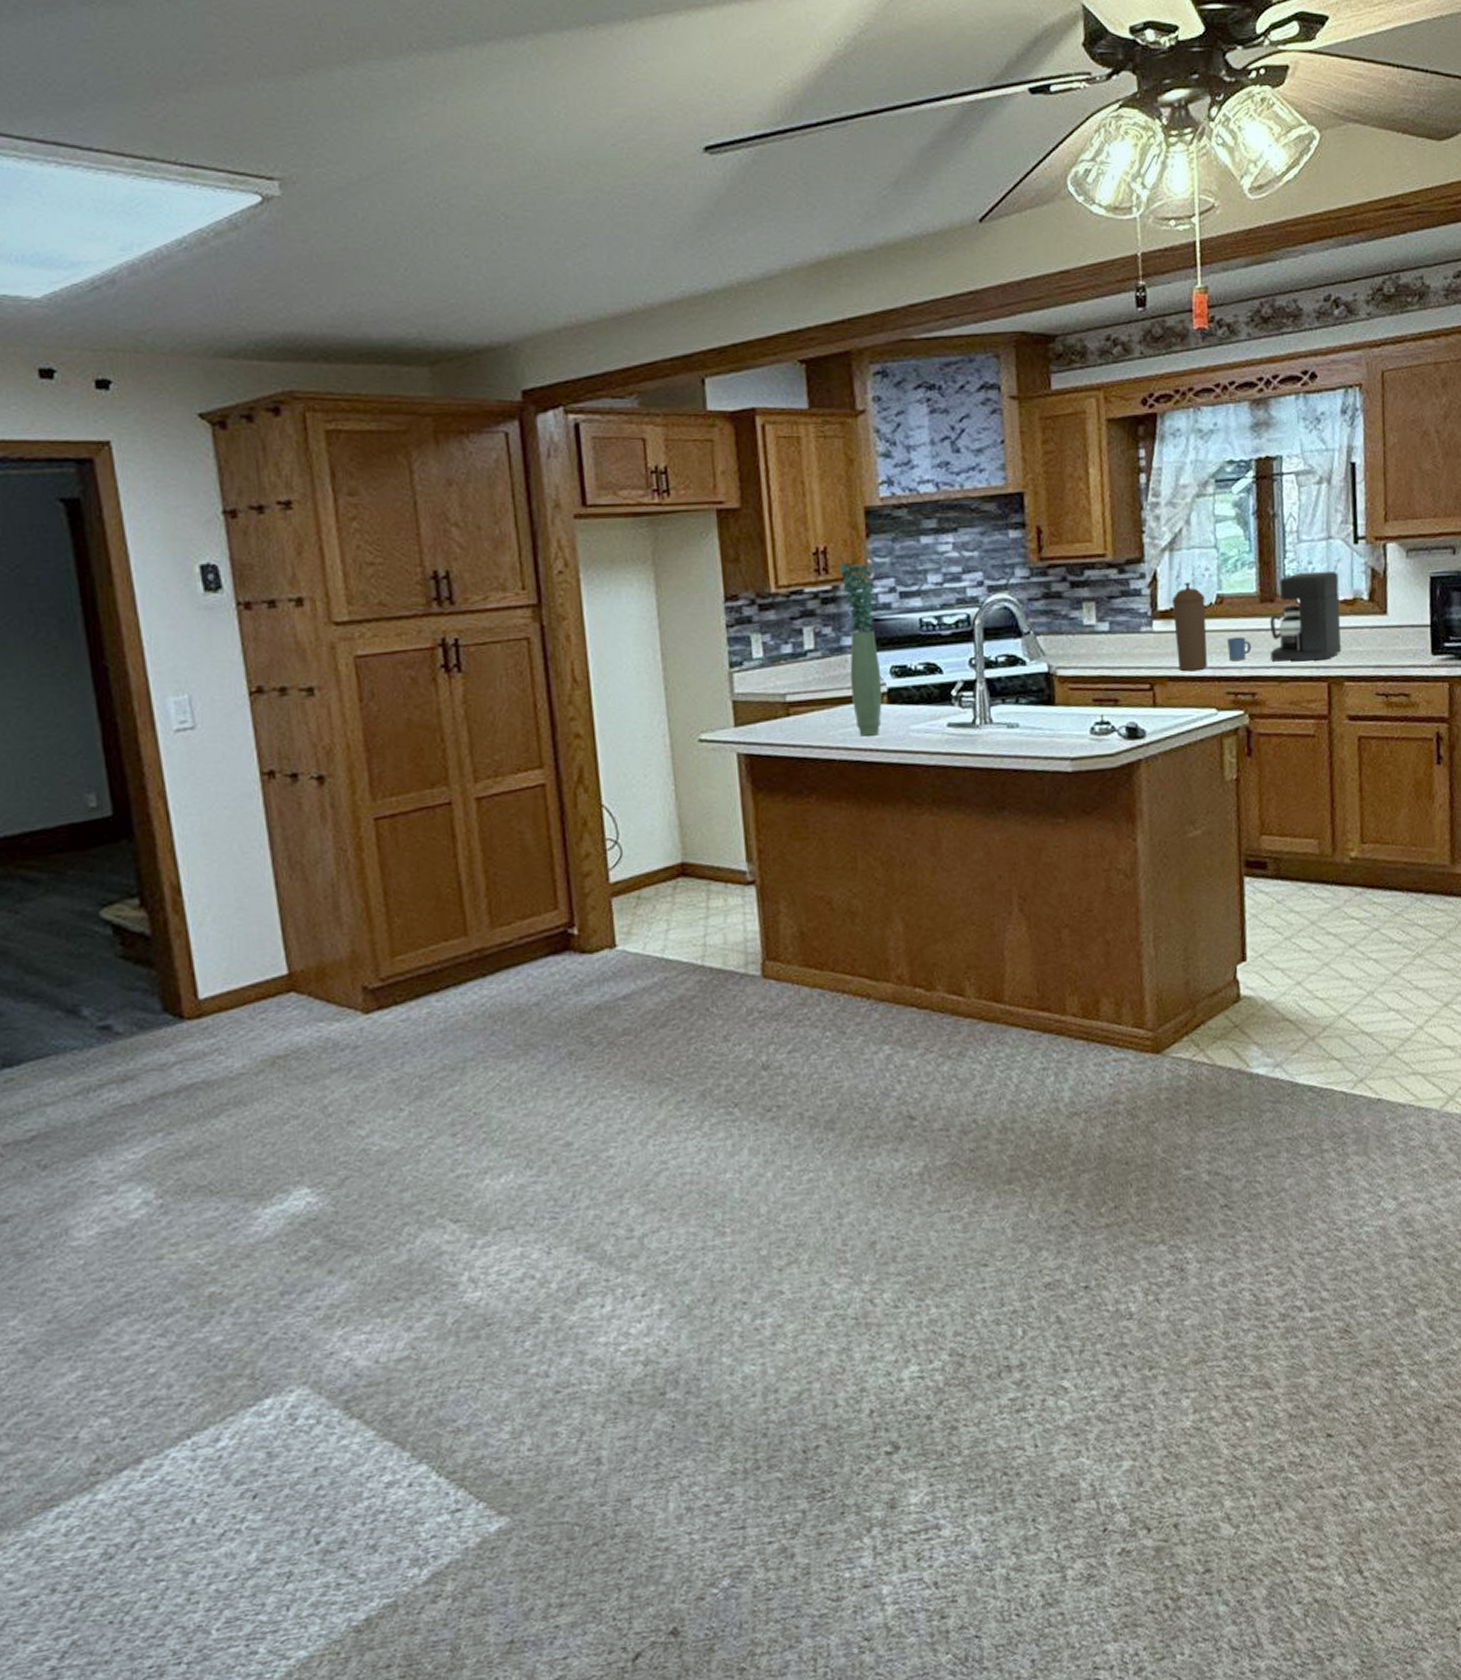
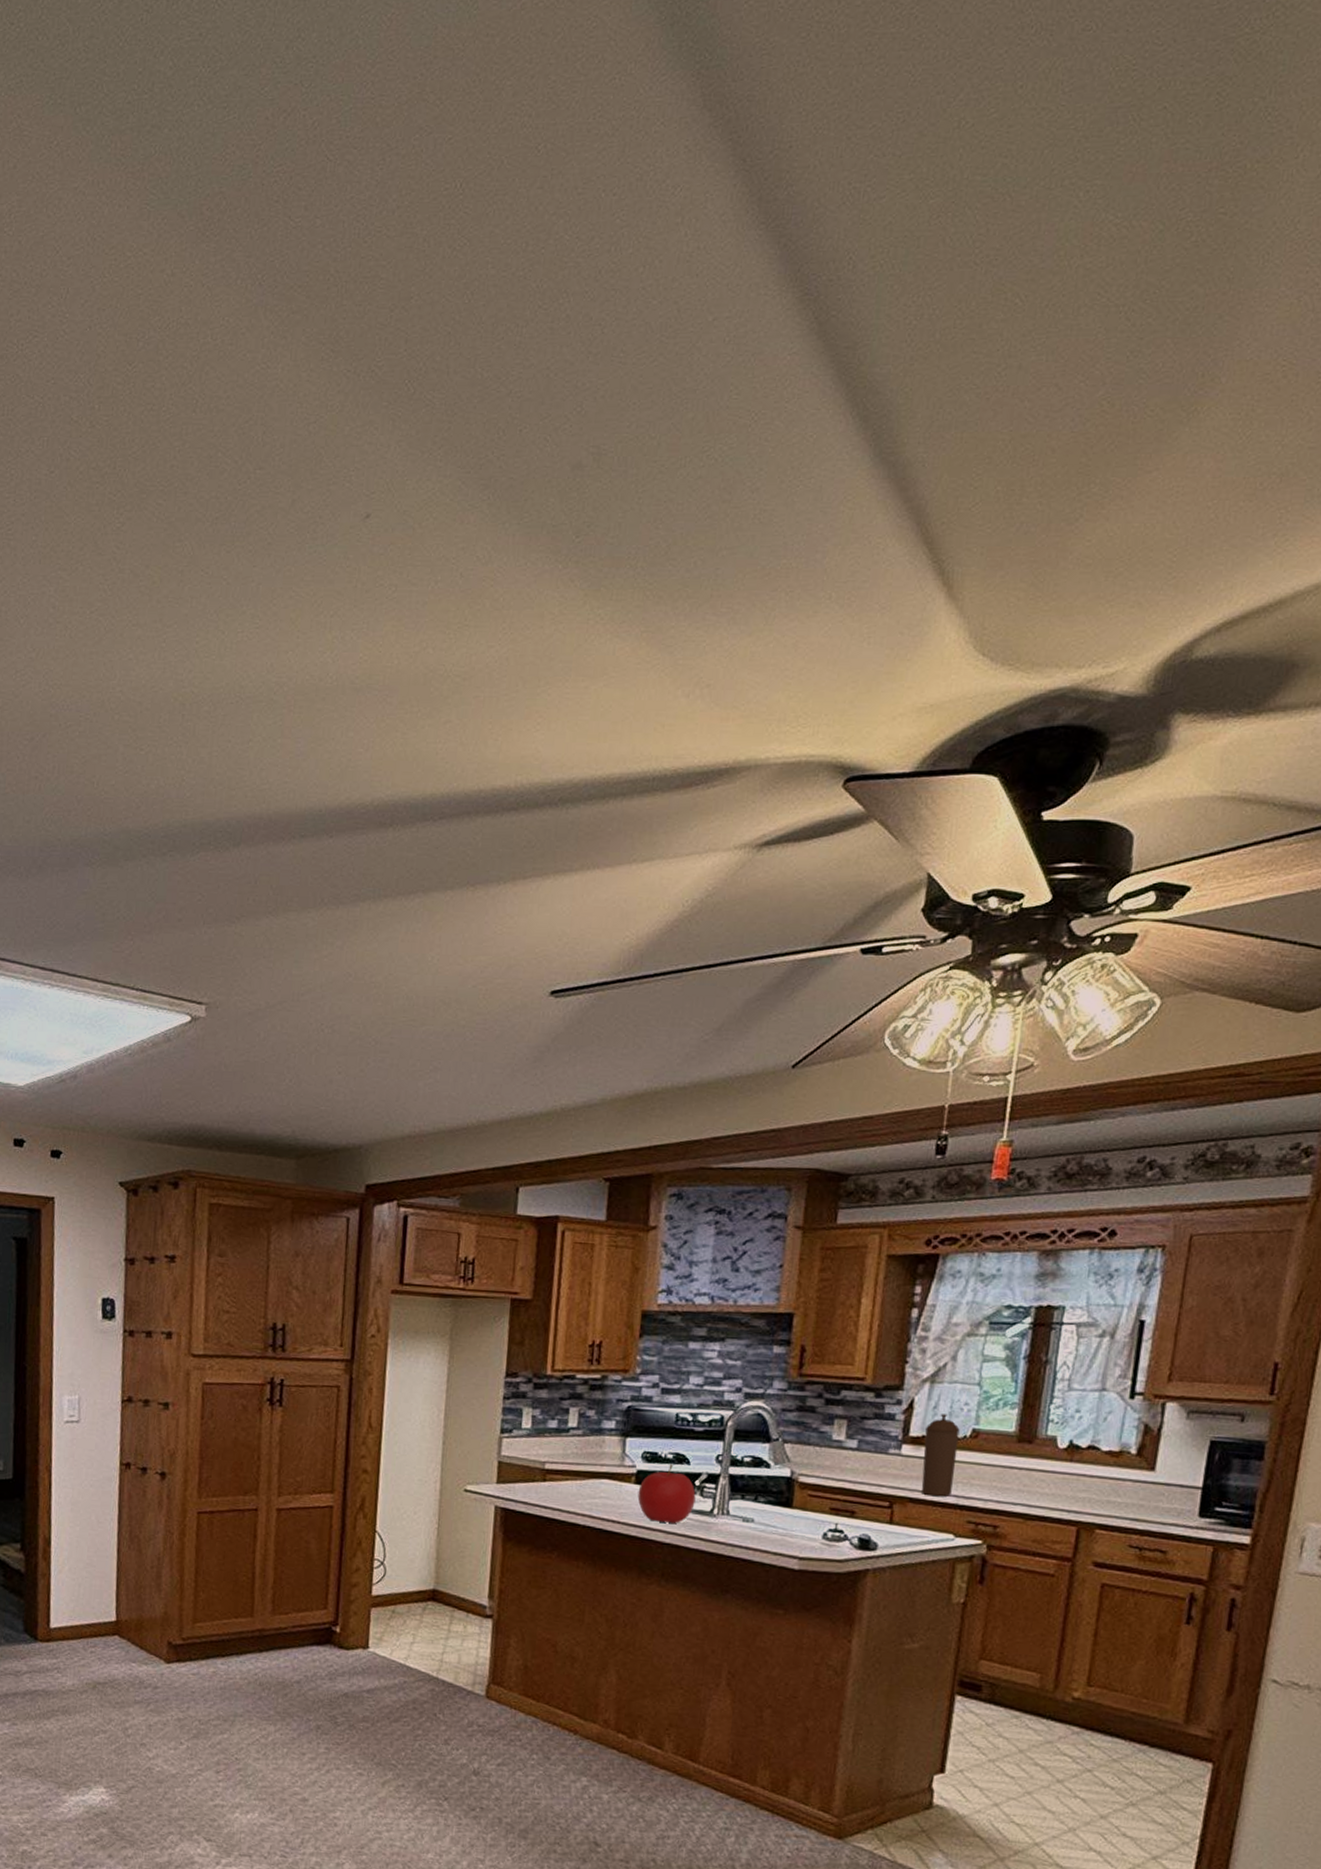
vase: present [839,556,883,737] -> none [603,1350,640,1510]
fruit: none [892,675,955,743] -> present [637,1464,696,1523]
mug: present [1227,637,1252,662] -> none [974,1470,1001,1494]
coffee maker: present [1270,570,1342,662] -> none [1019,1419,1107,1506]

